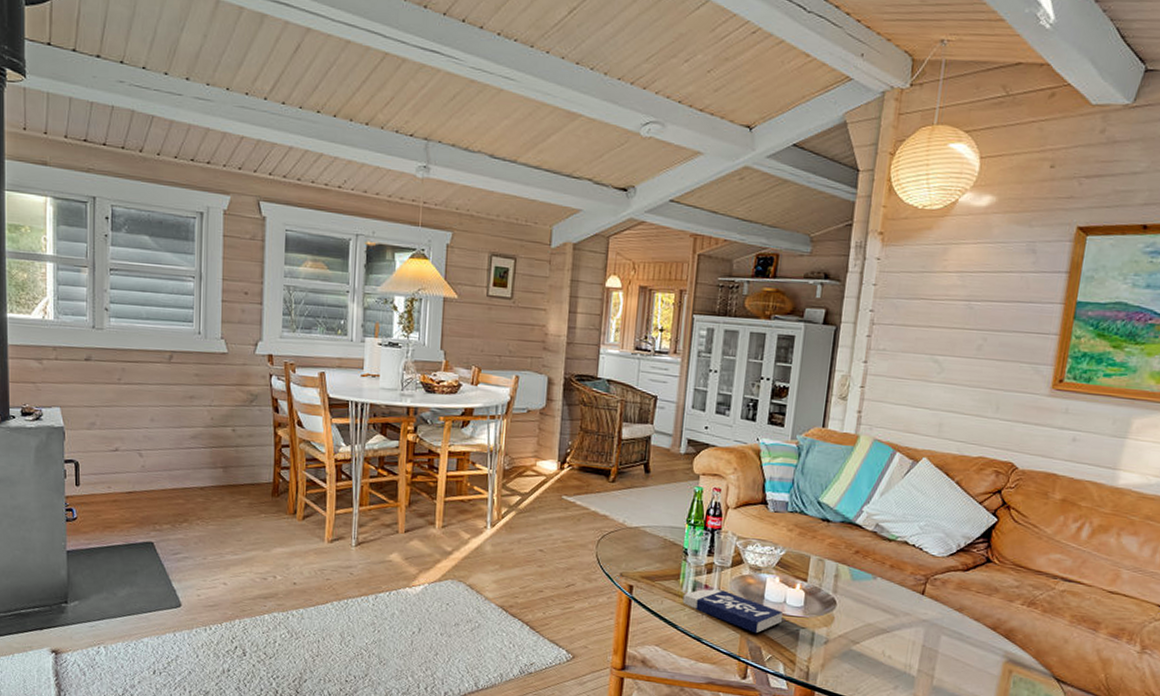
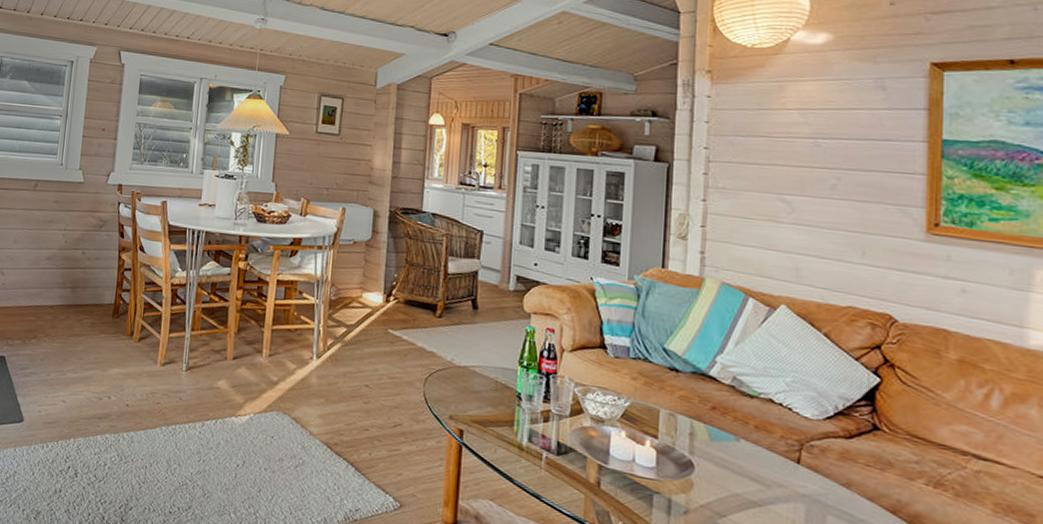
book: present [682,589,783,634] -> none [518,439,632,495]

